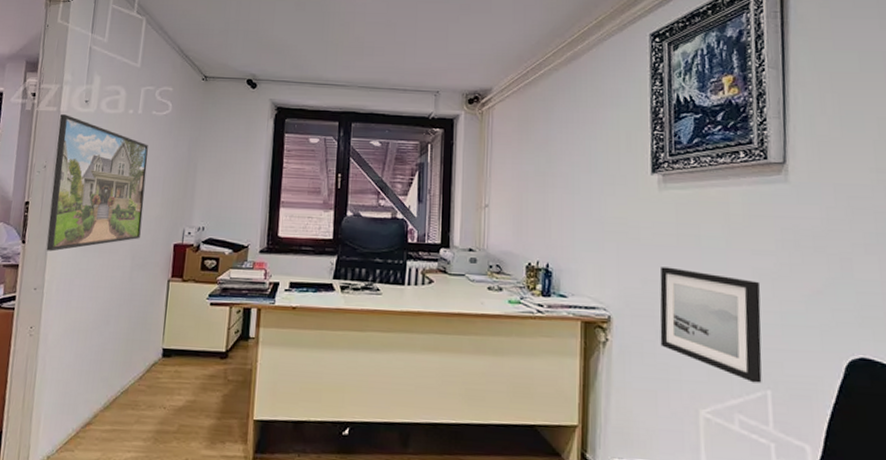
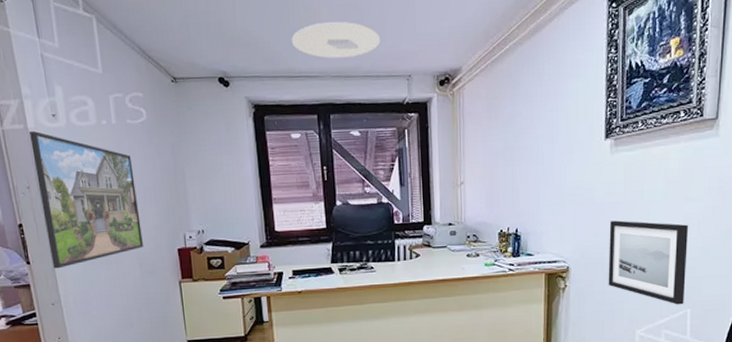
ceiling light: none [322,36,411,70] -> present [291,21,380,59]

